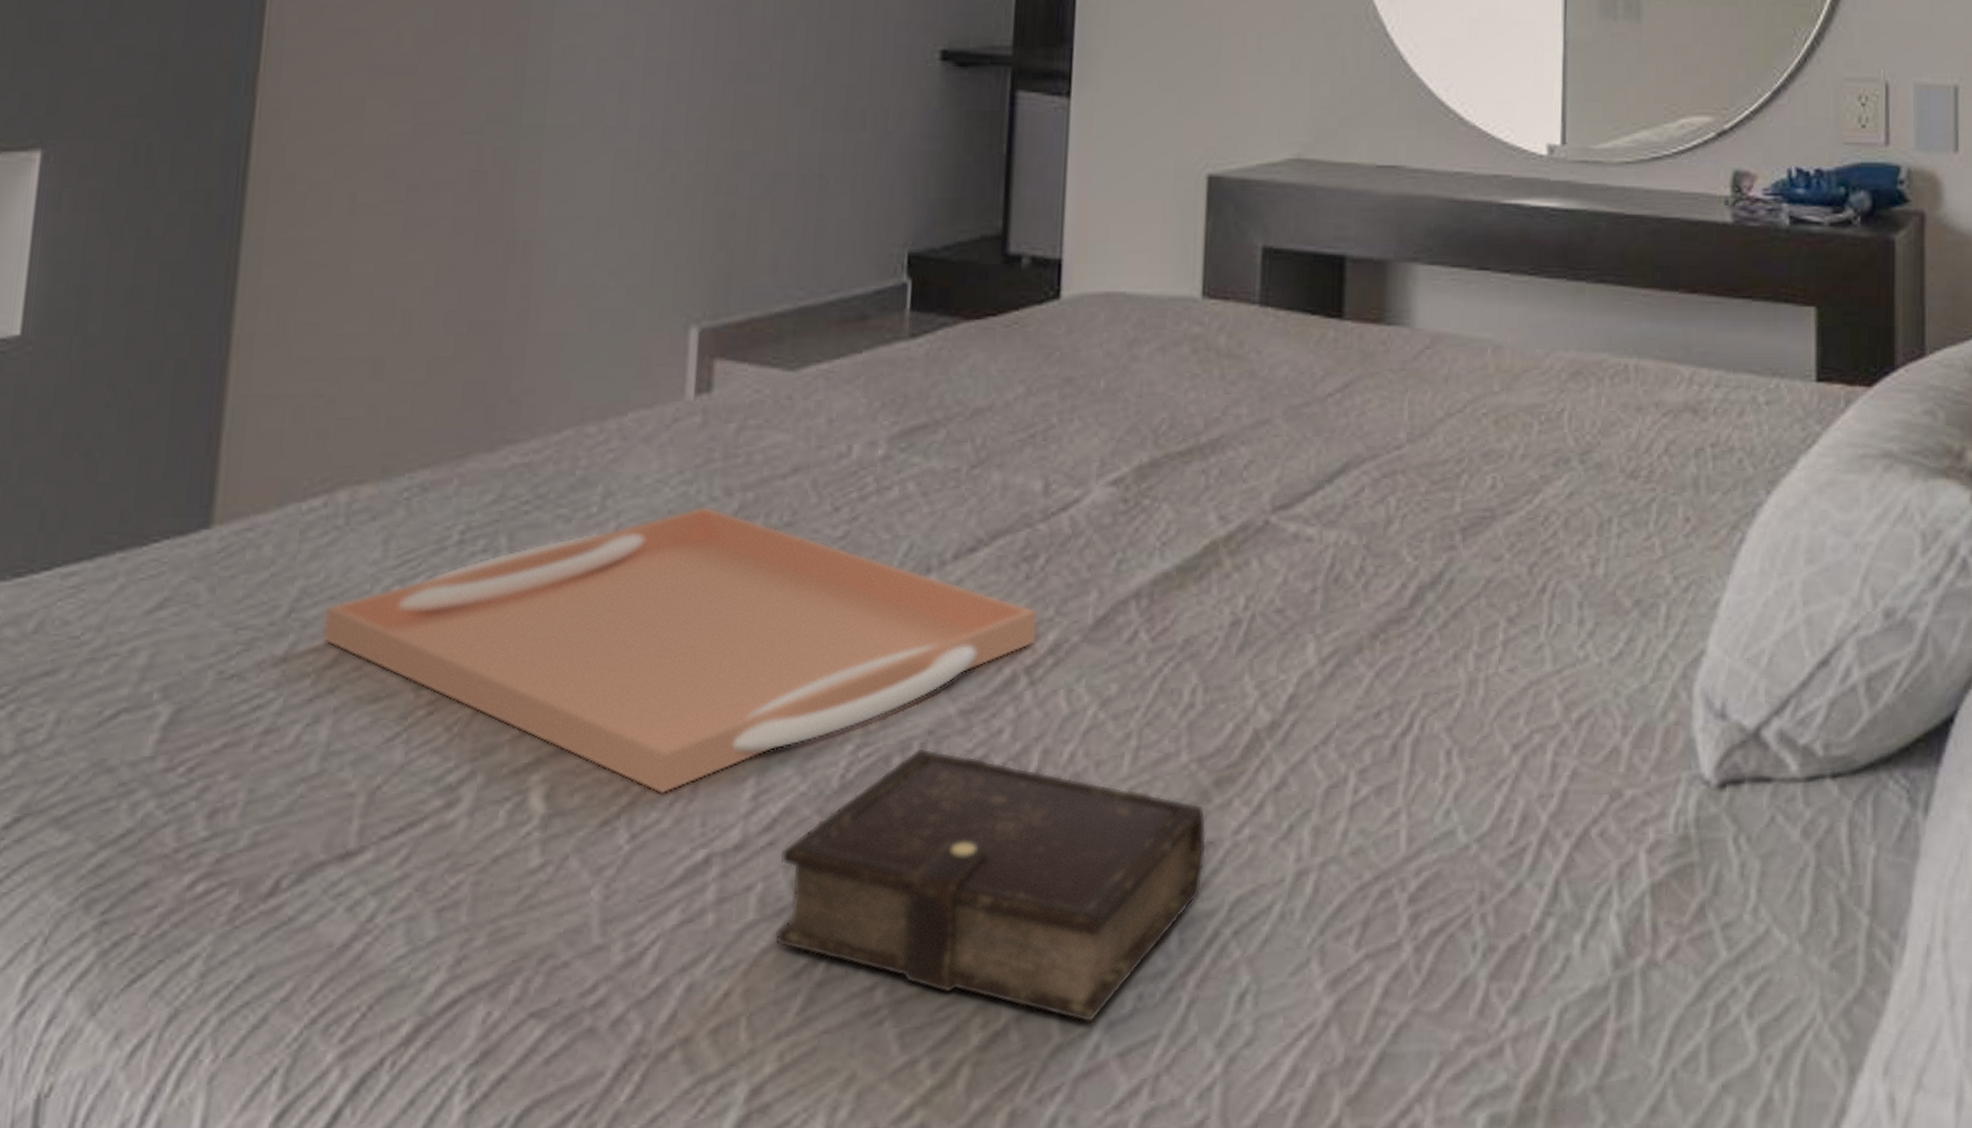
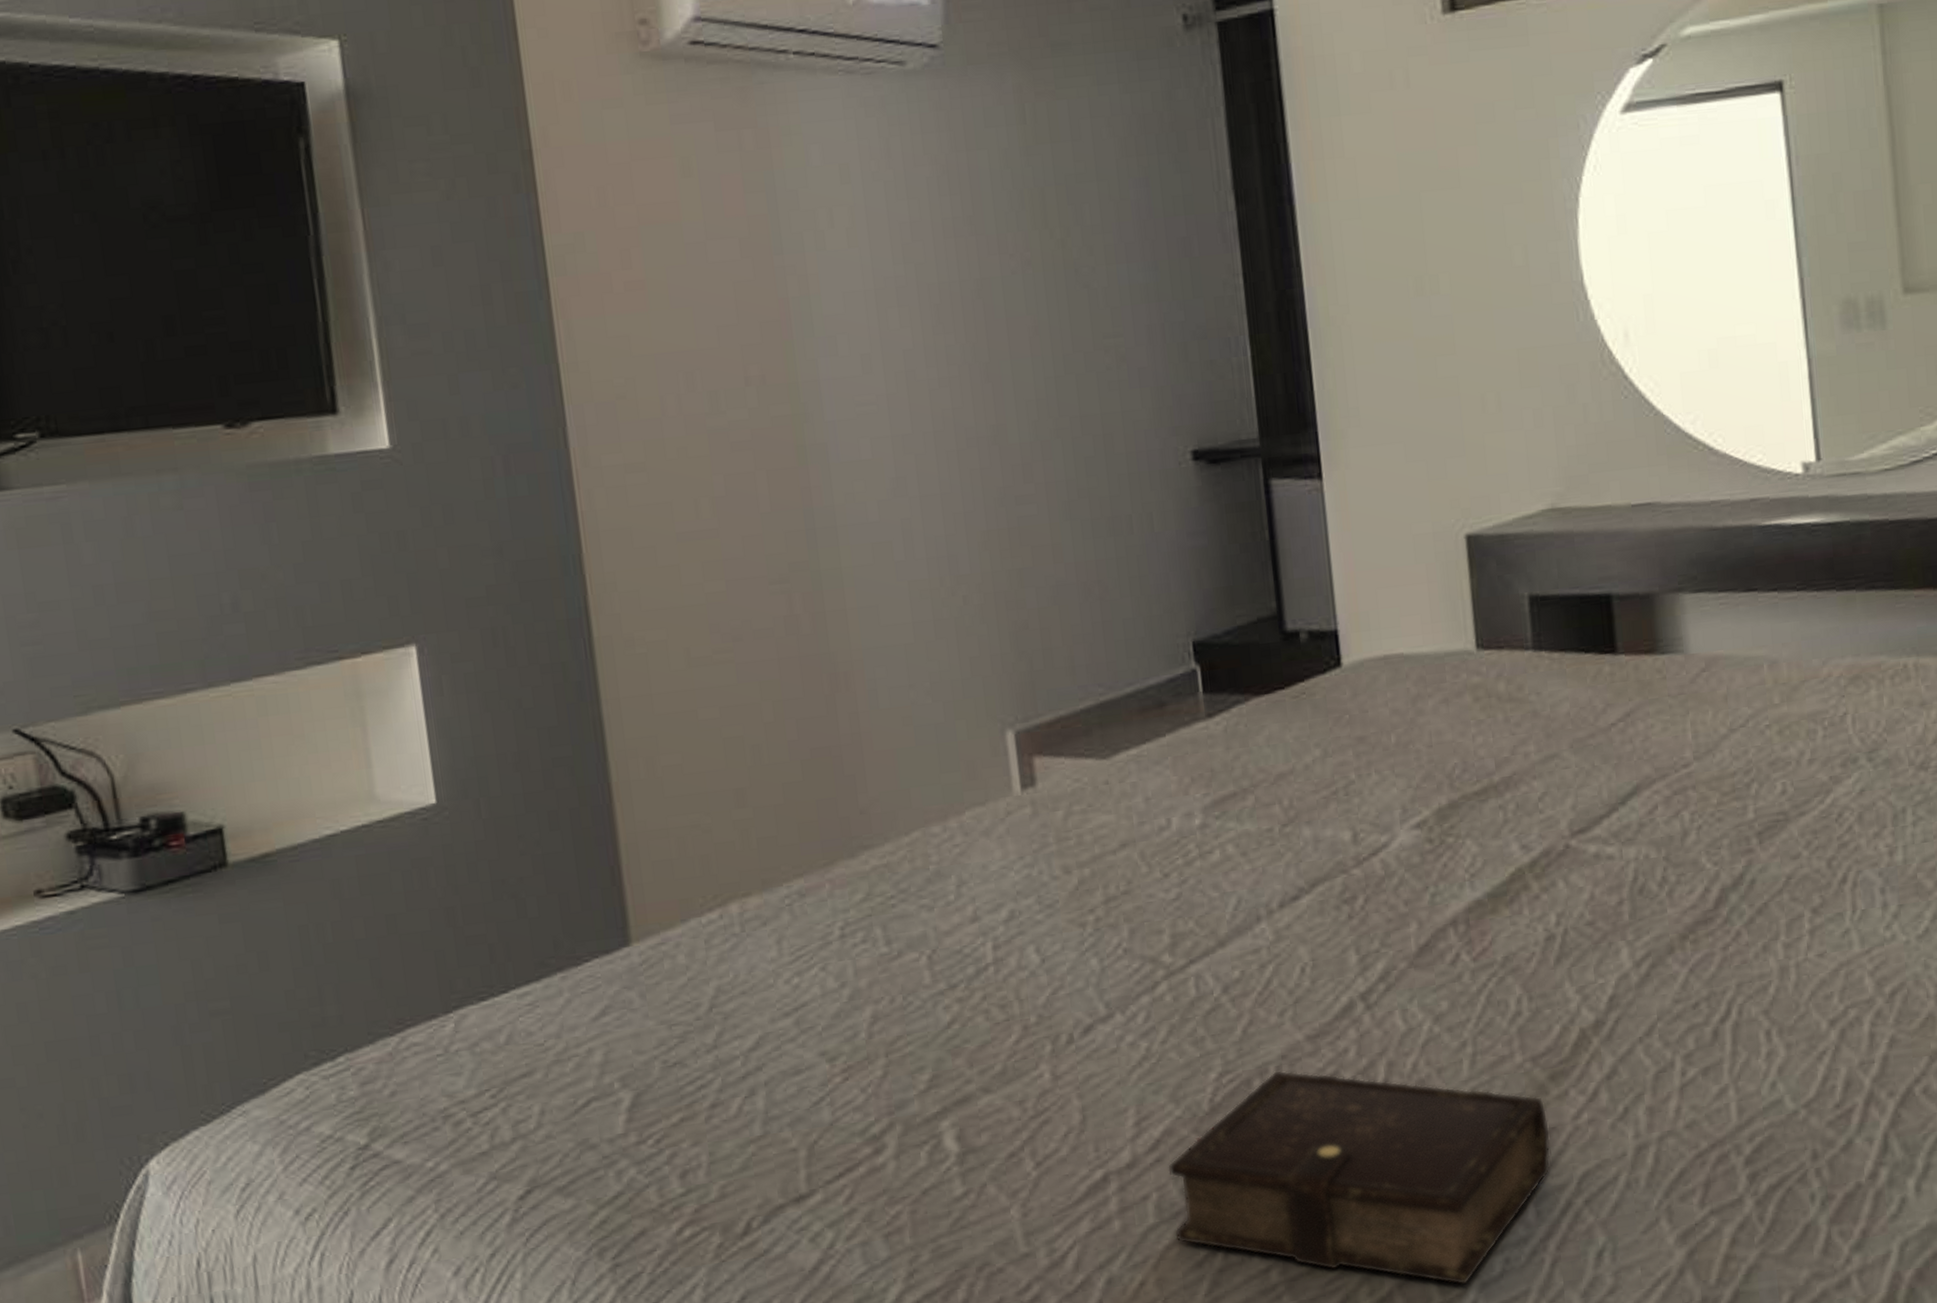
serving tray: present [324,505,1039,795] -> none [741,884,1368,1128]

